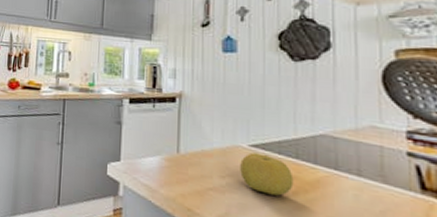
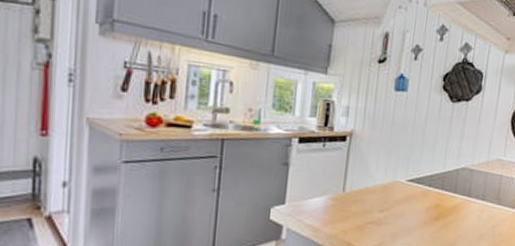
fruit: present [240,152,294,196] -> none [396,187,438,223]

